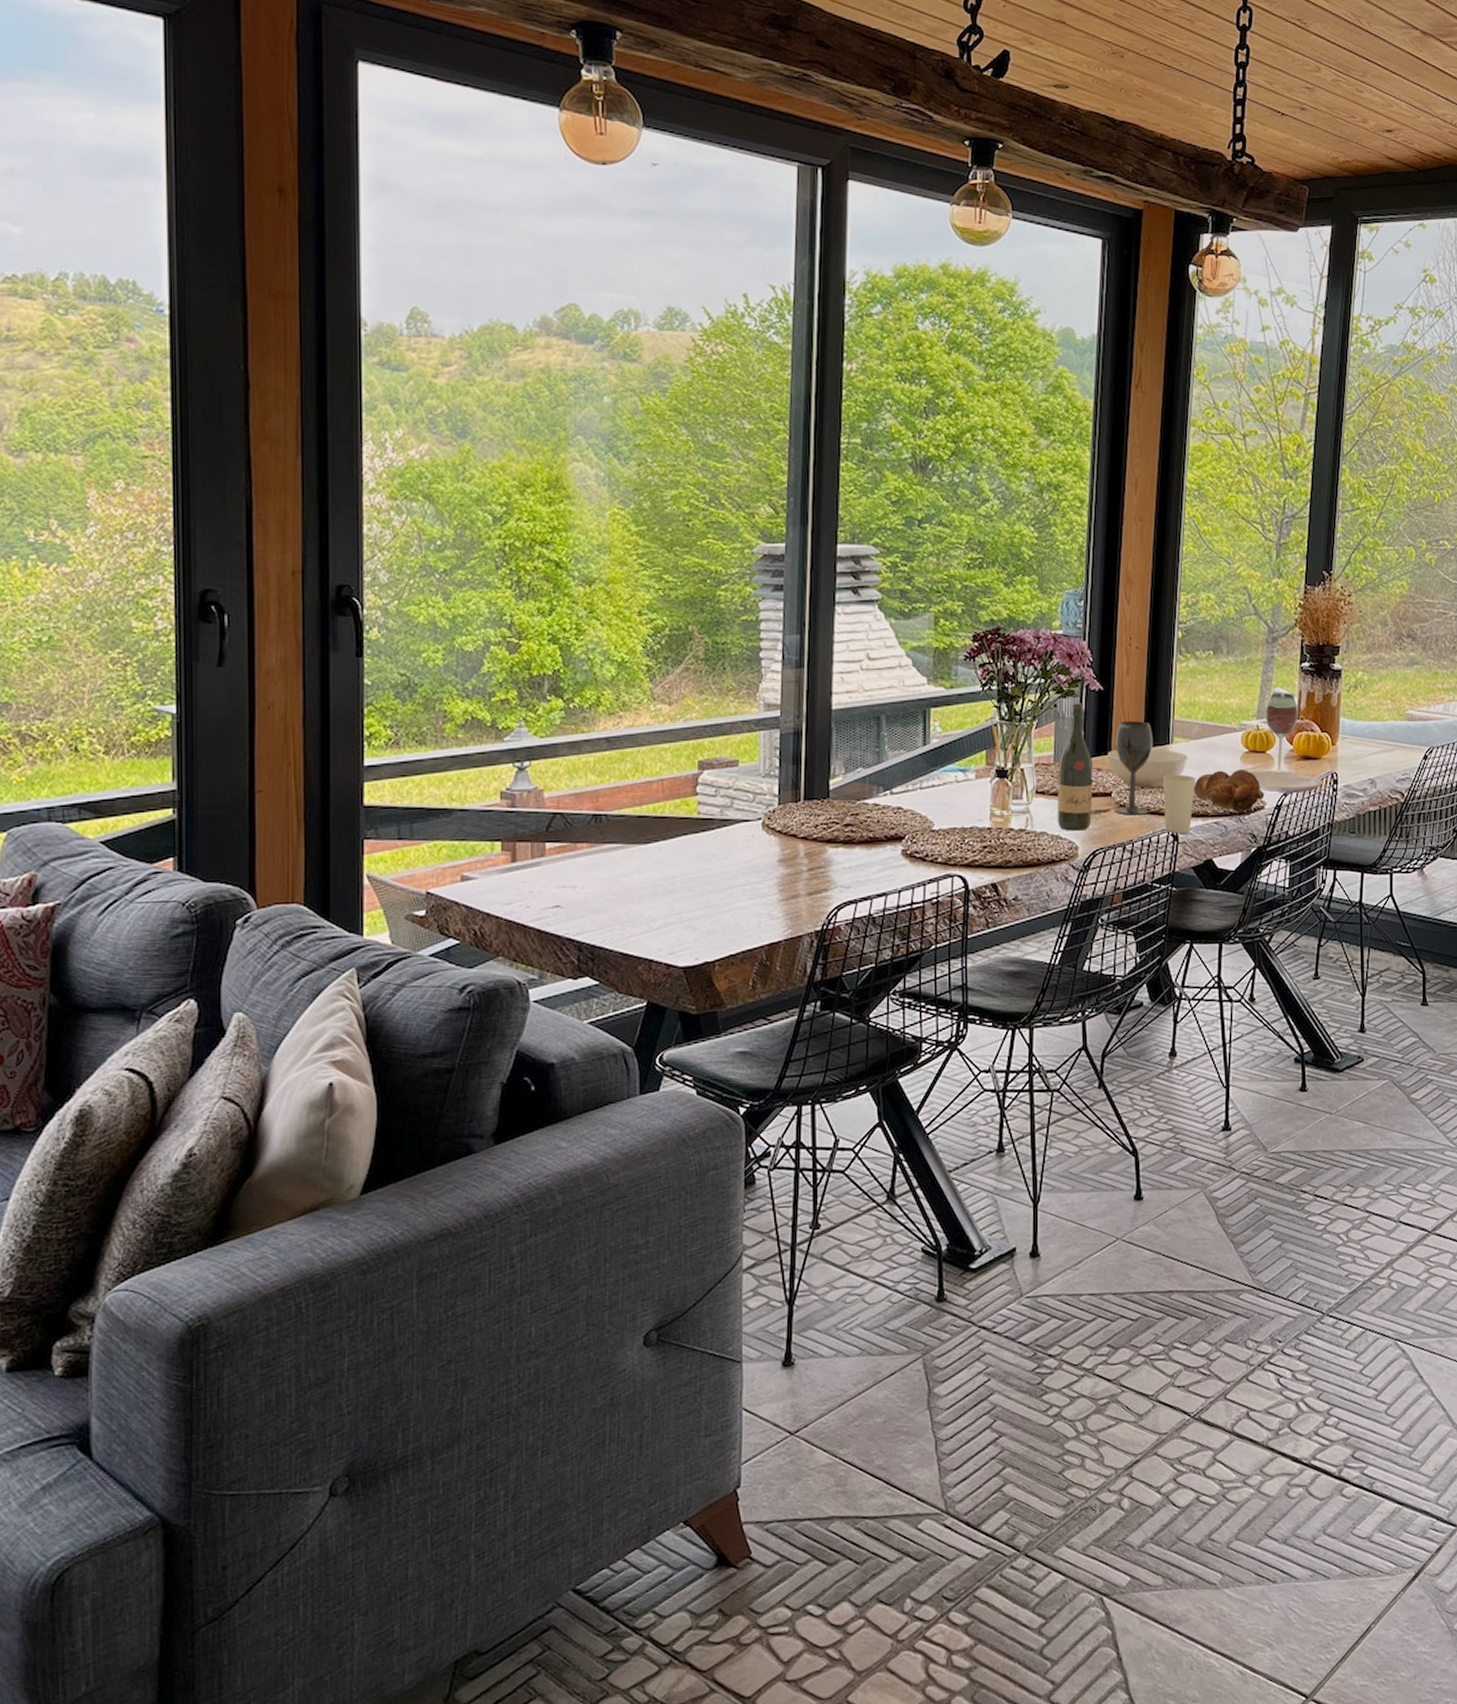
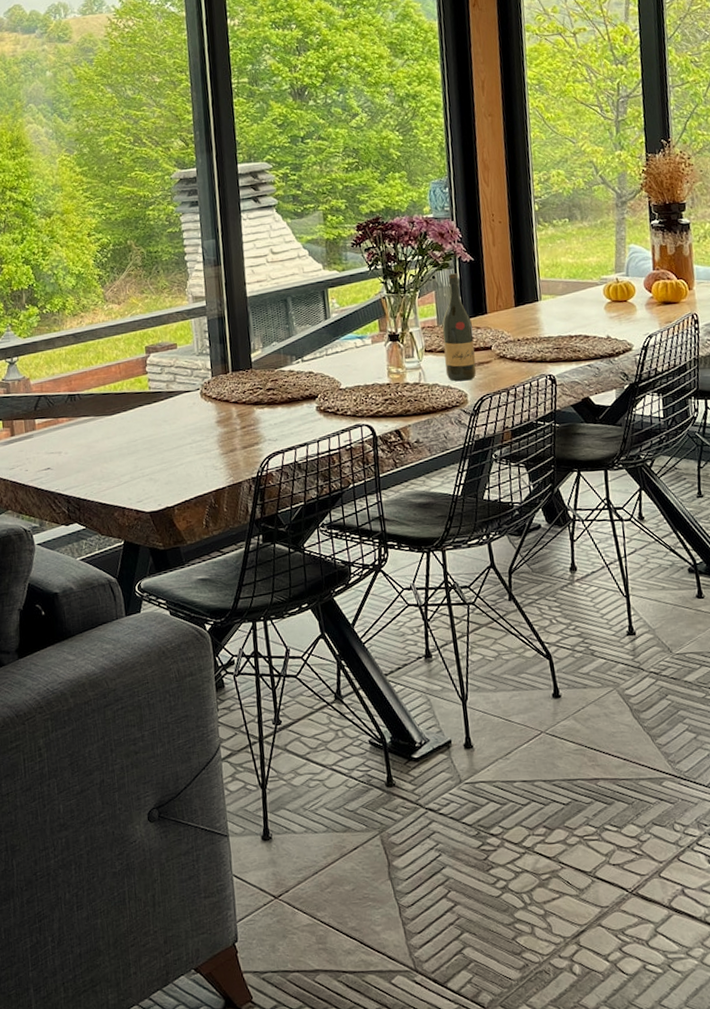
bowl: present [1107,748,1188,789] -> none [483,306,557,341]
wine glass: present [1115,721,1154,815] -> none [489,284,527,365]
cup: present [1163,774,1196,834] -> none [536,326,567,377]
bread loaf: present [1194,769,1264,812] -> none [565,317,631,355]
plate: present [1250,770,1323,793] -> none [615,316,685,336]
wineglass: present [1266,693,1298,774] -> none [623,248,654,319]

